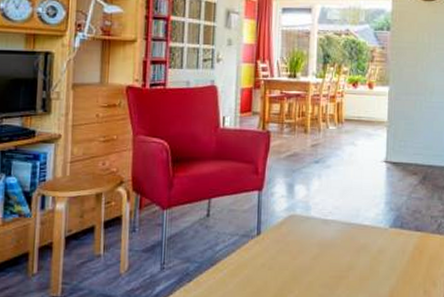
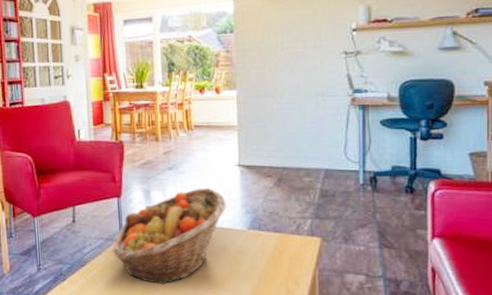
fruit basket: none [247,183,371,286] -> present [112,187,227,285]

